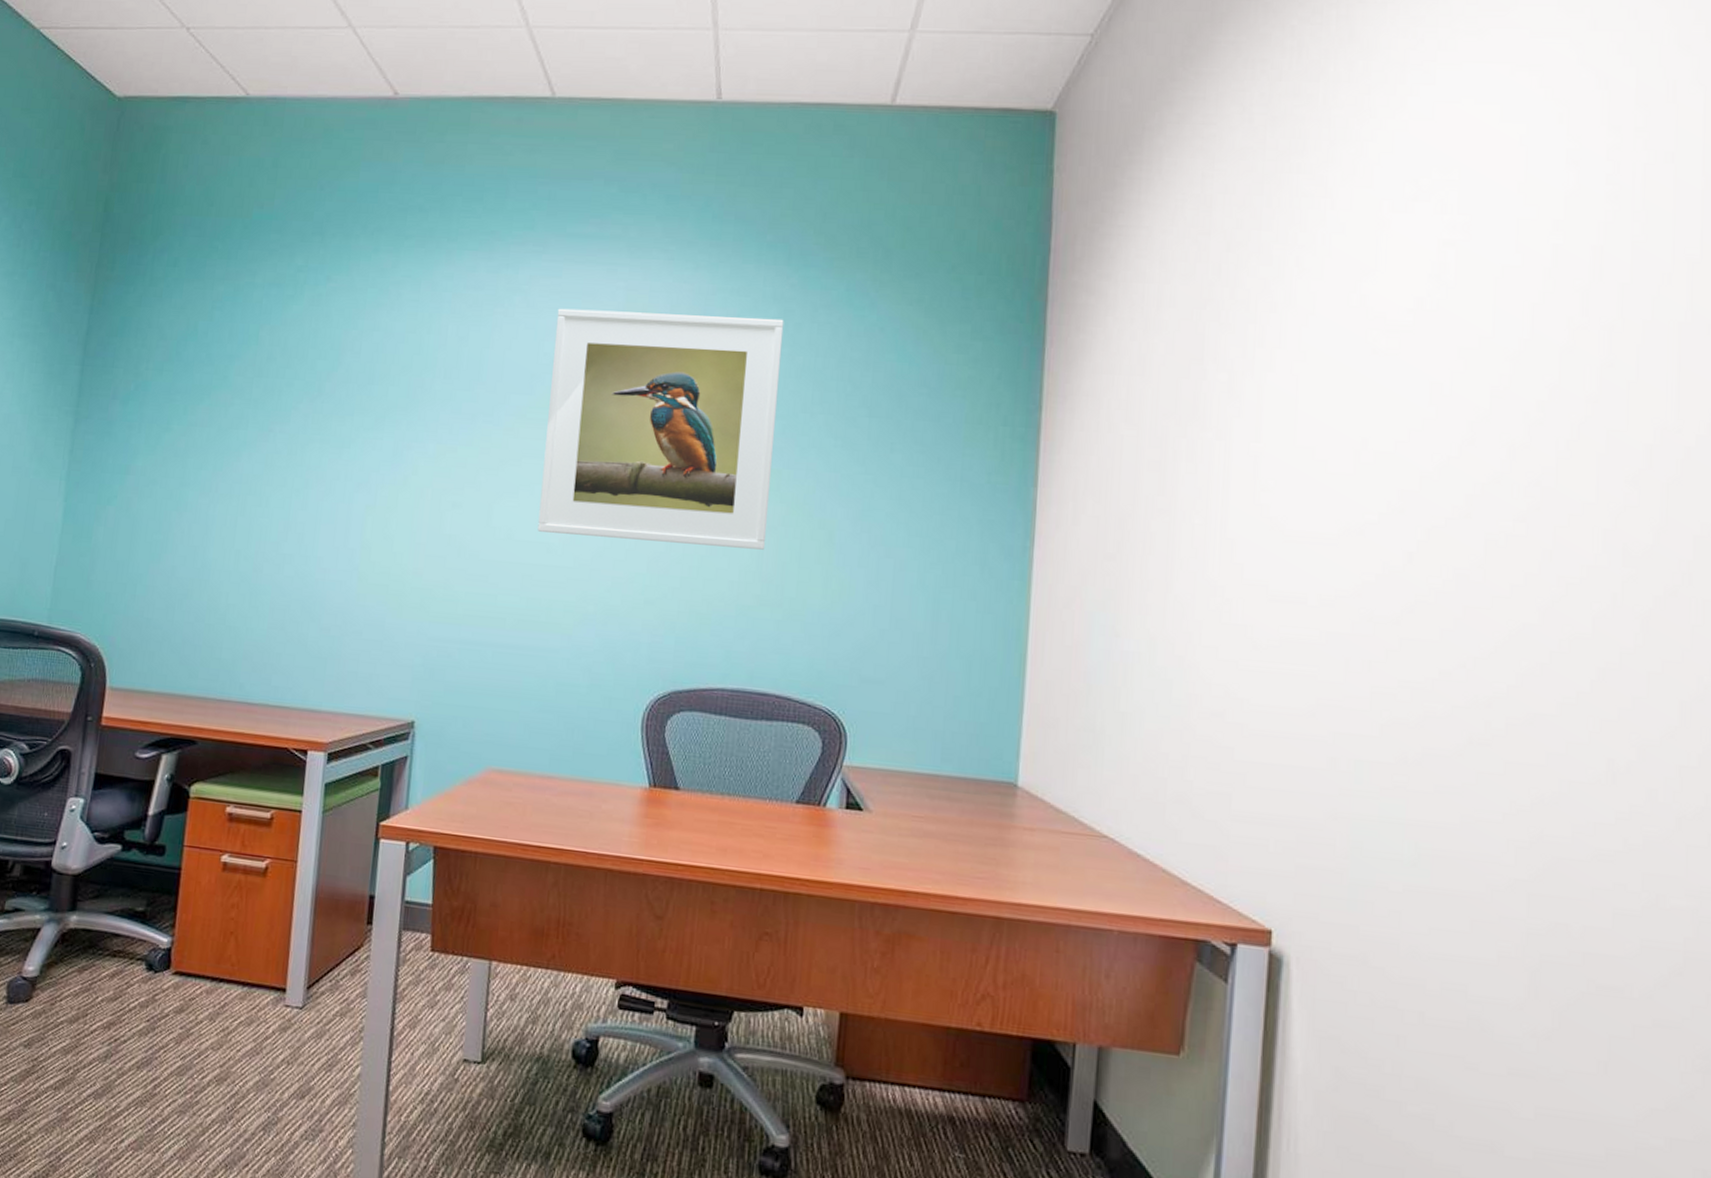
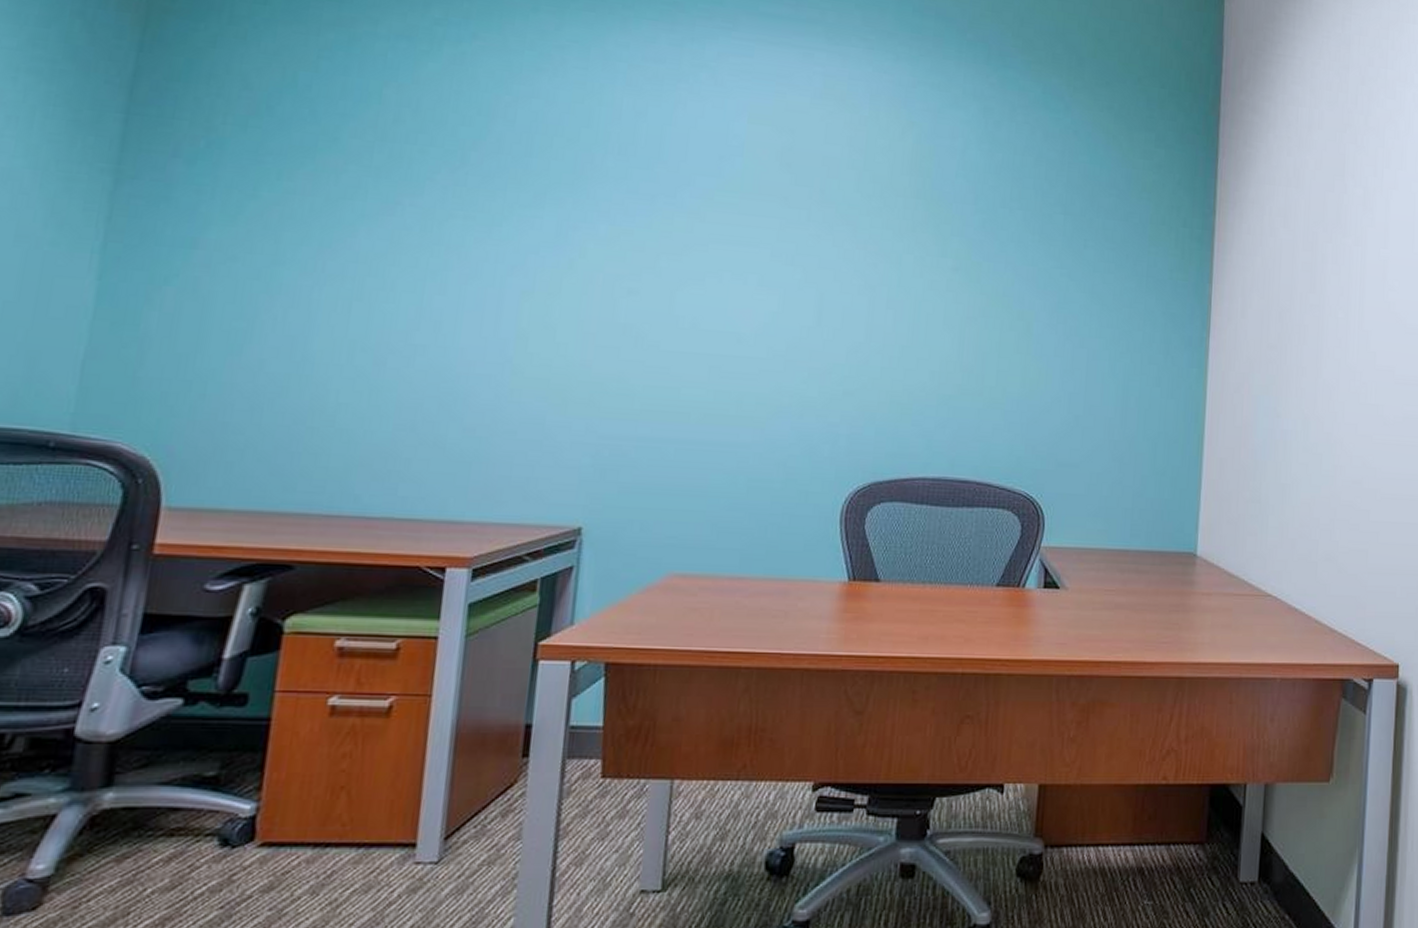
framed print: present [537,308,784,550] -> none [726,89,984,340]

